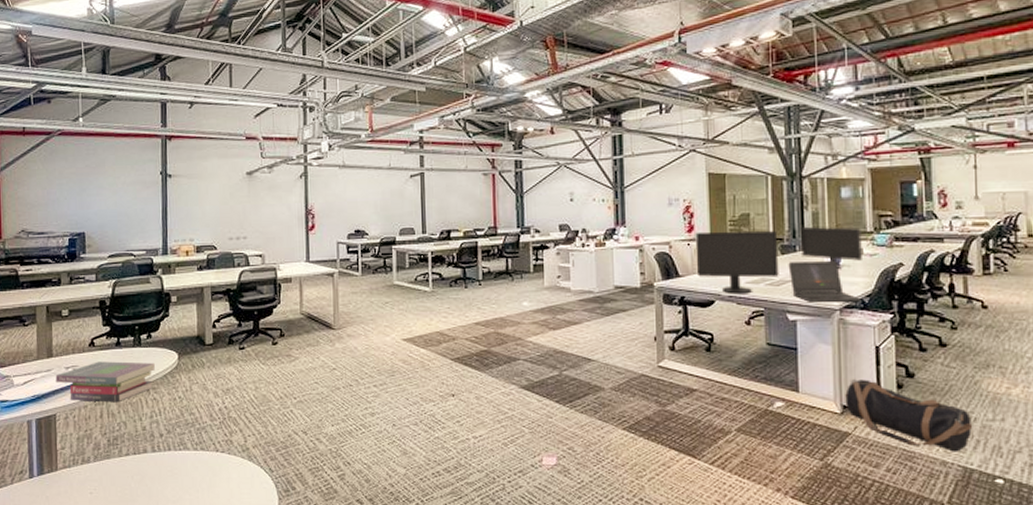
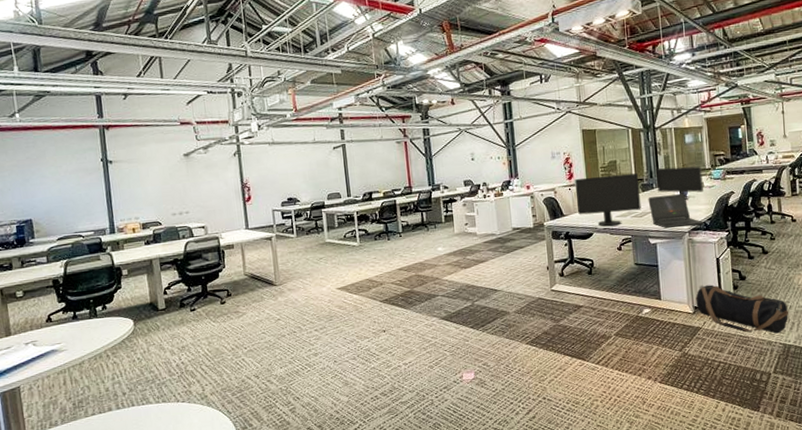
books: present [55,361,155,403] -> none [15,330,113,373]

